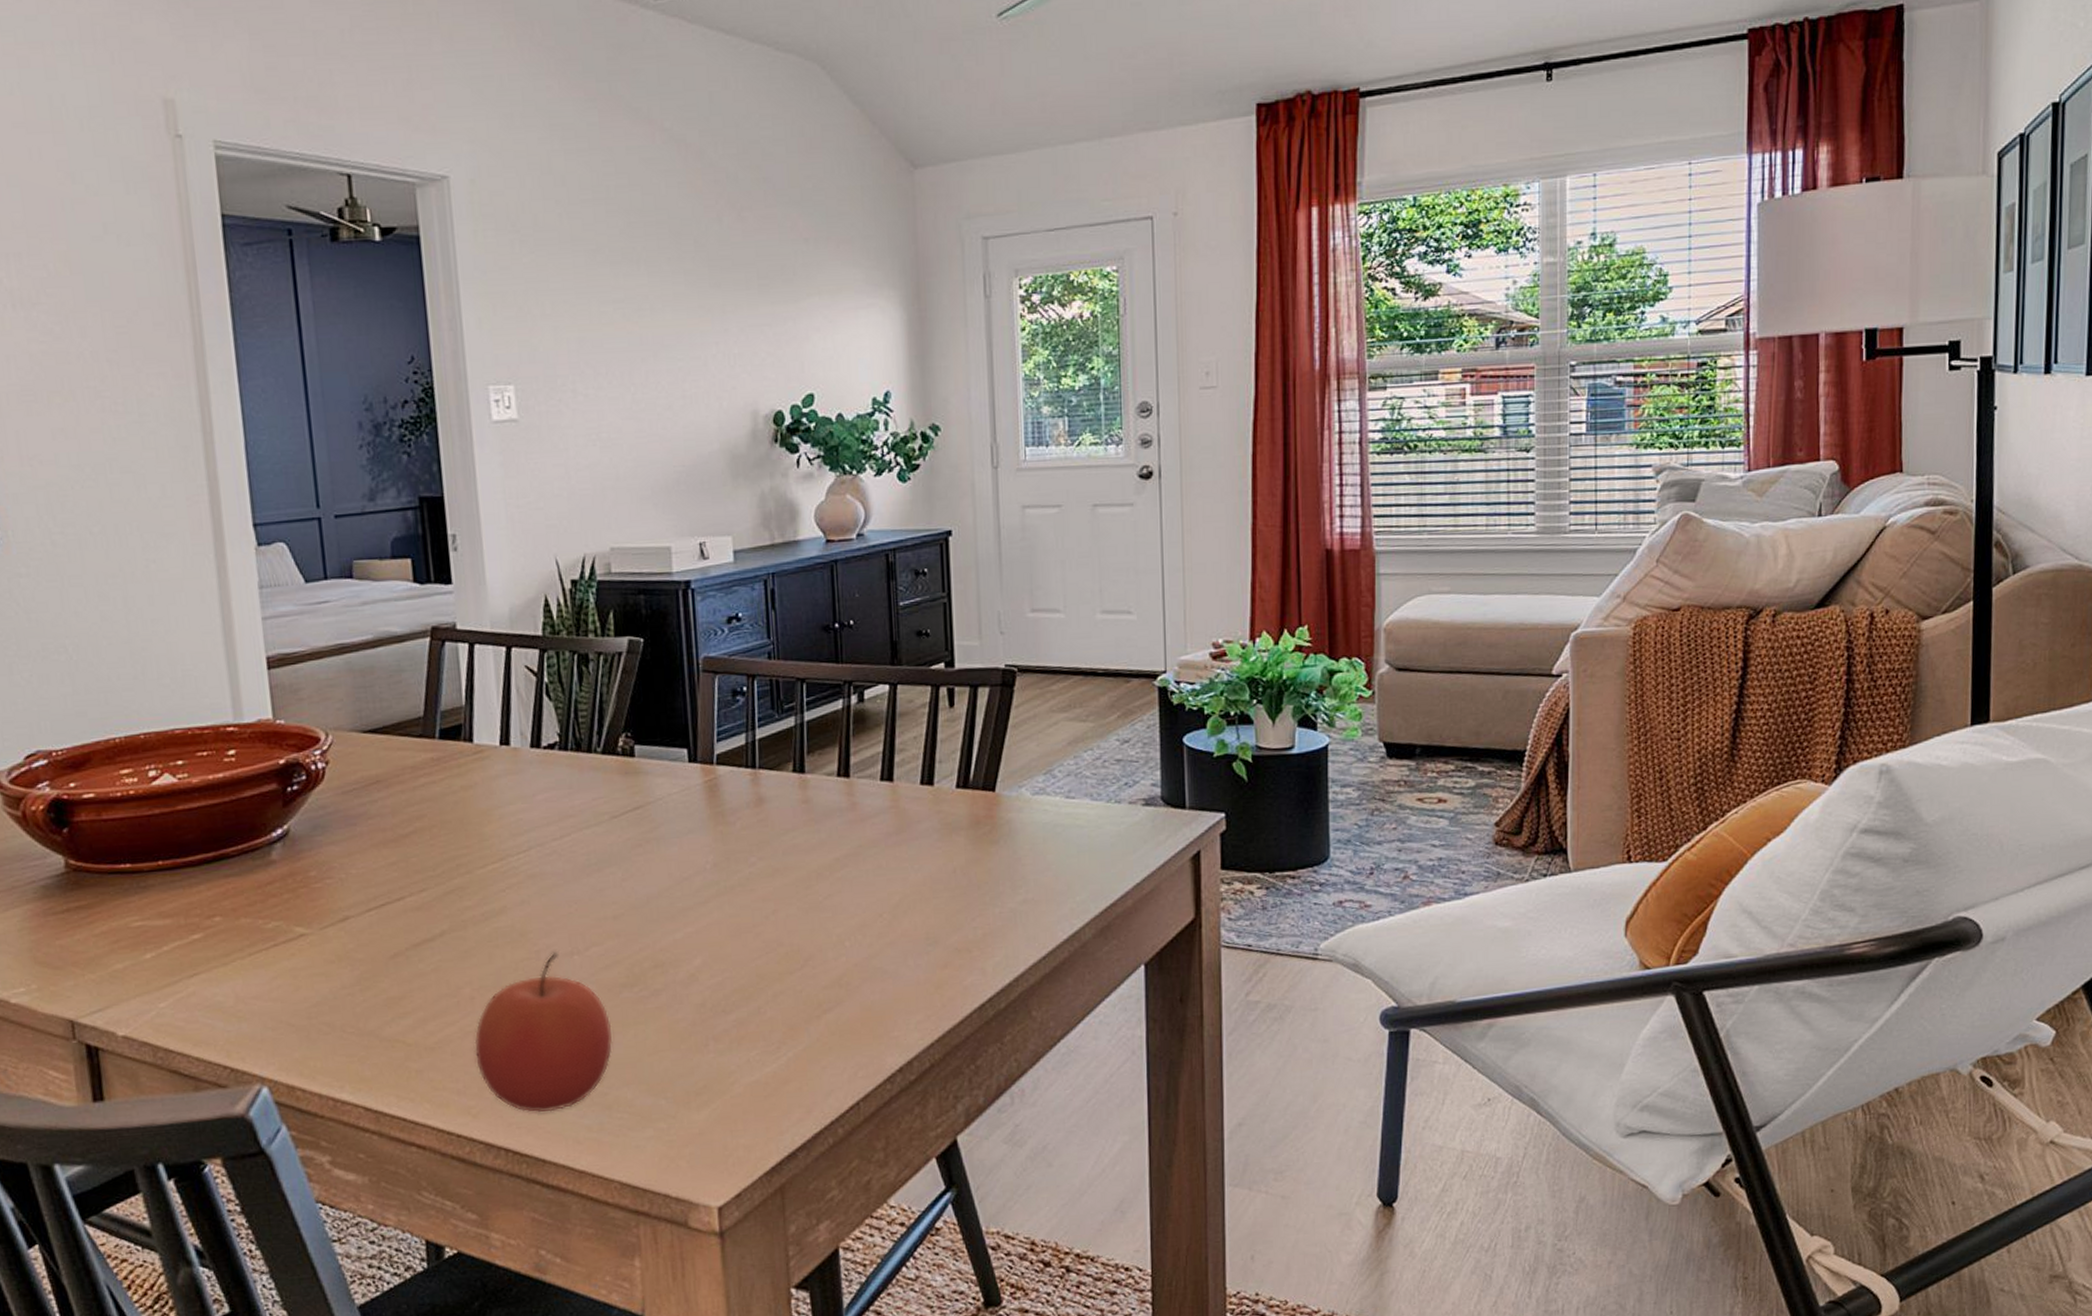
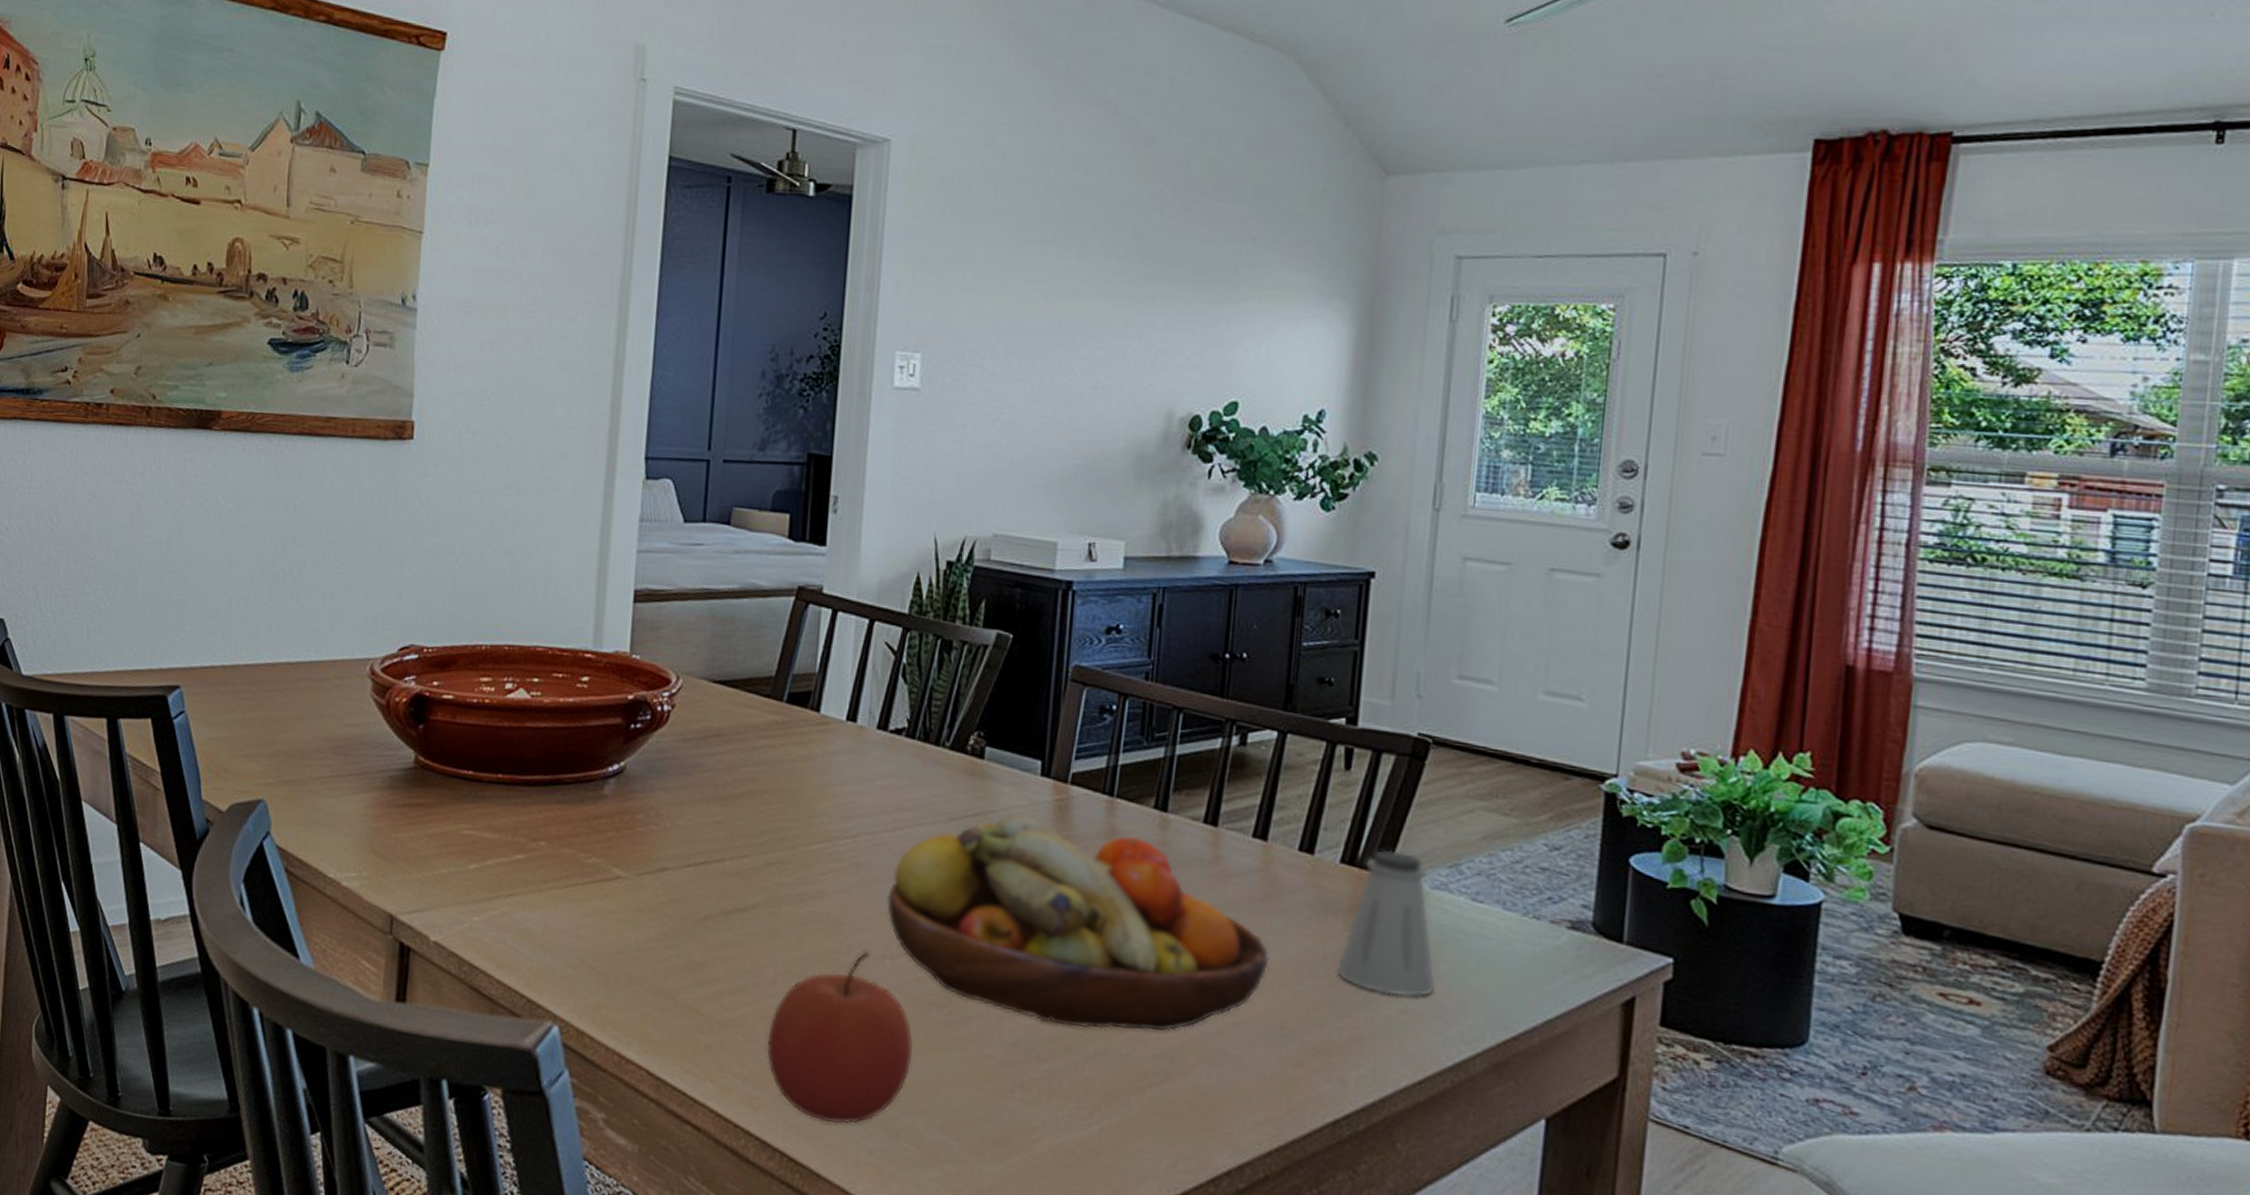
fruit bowl: none [566,800,910,980] -> present [887,815,1270,1032]
saltshaker: none [965,768,1046,892] -> present [1337,849,1435,997]

